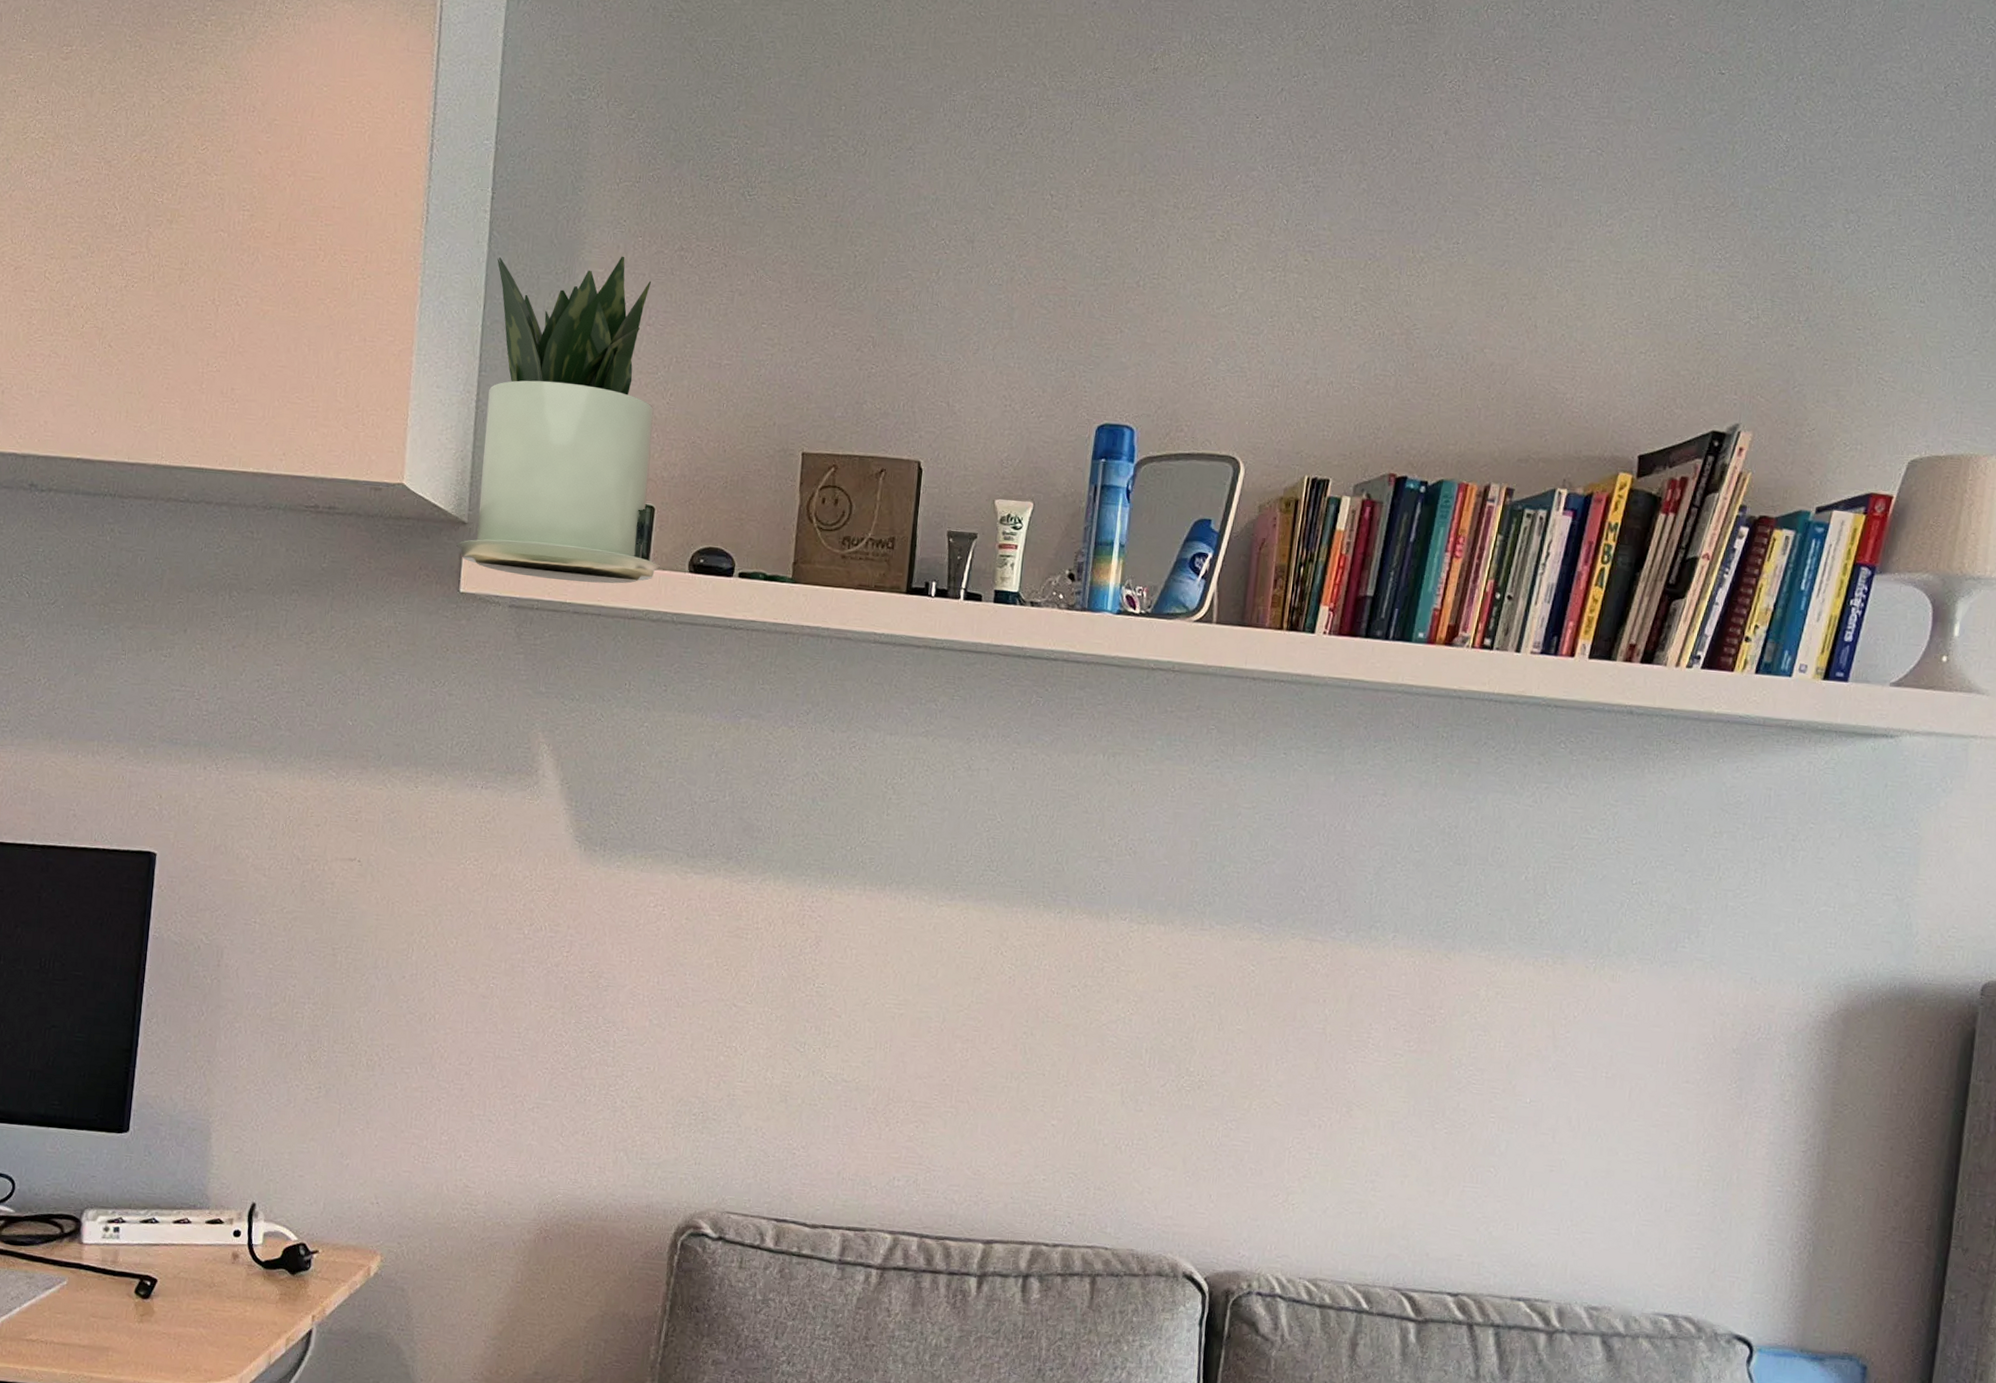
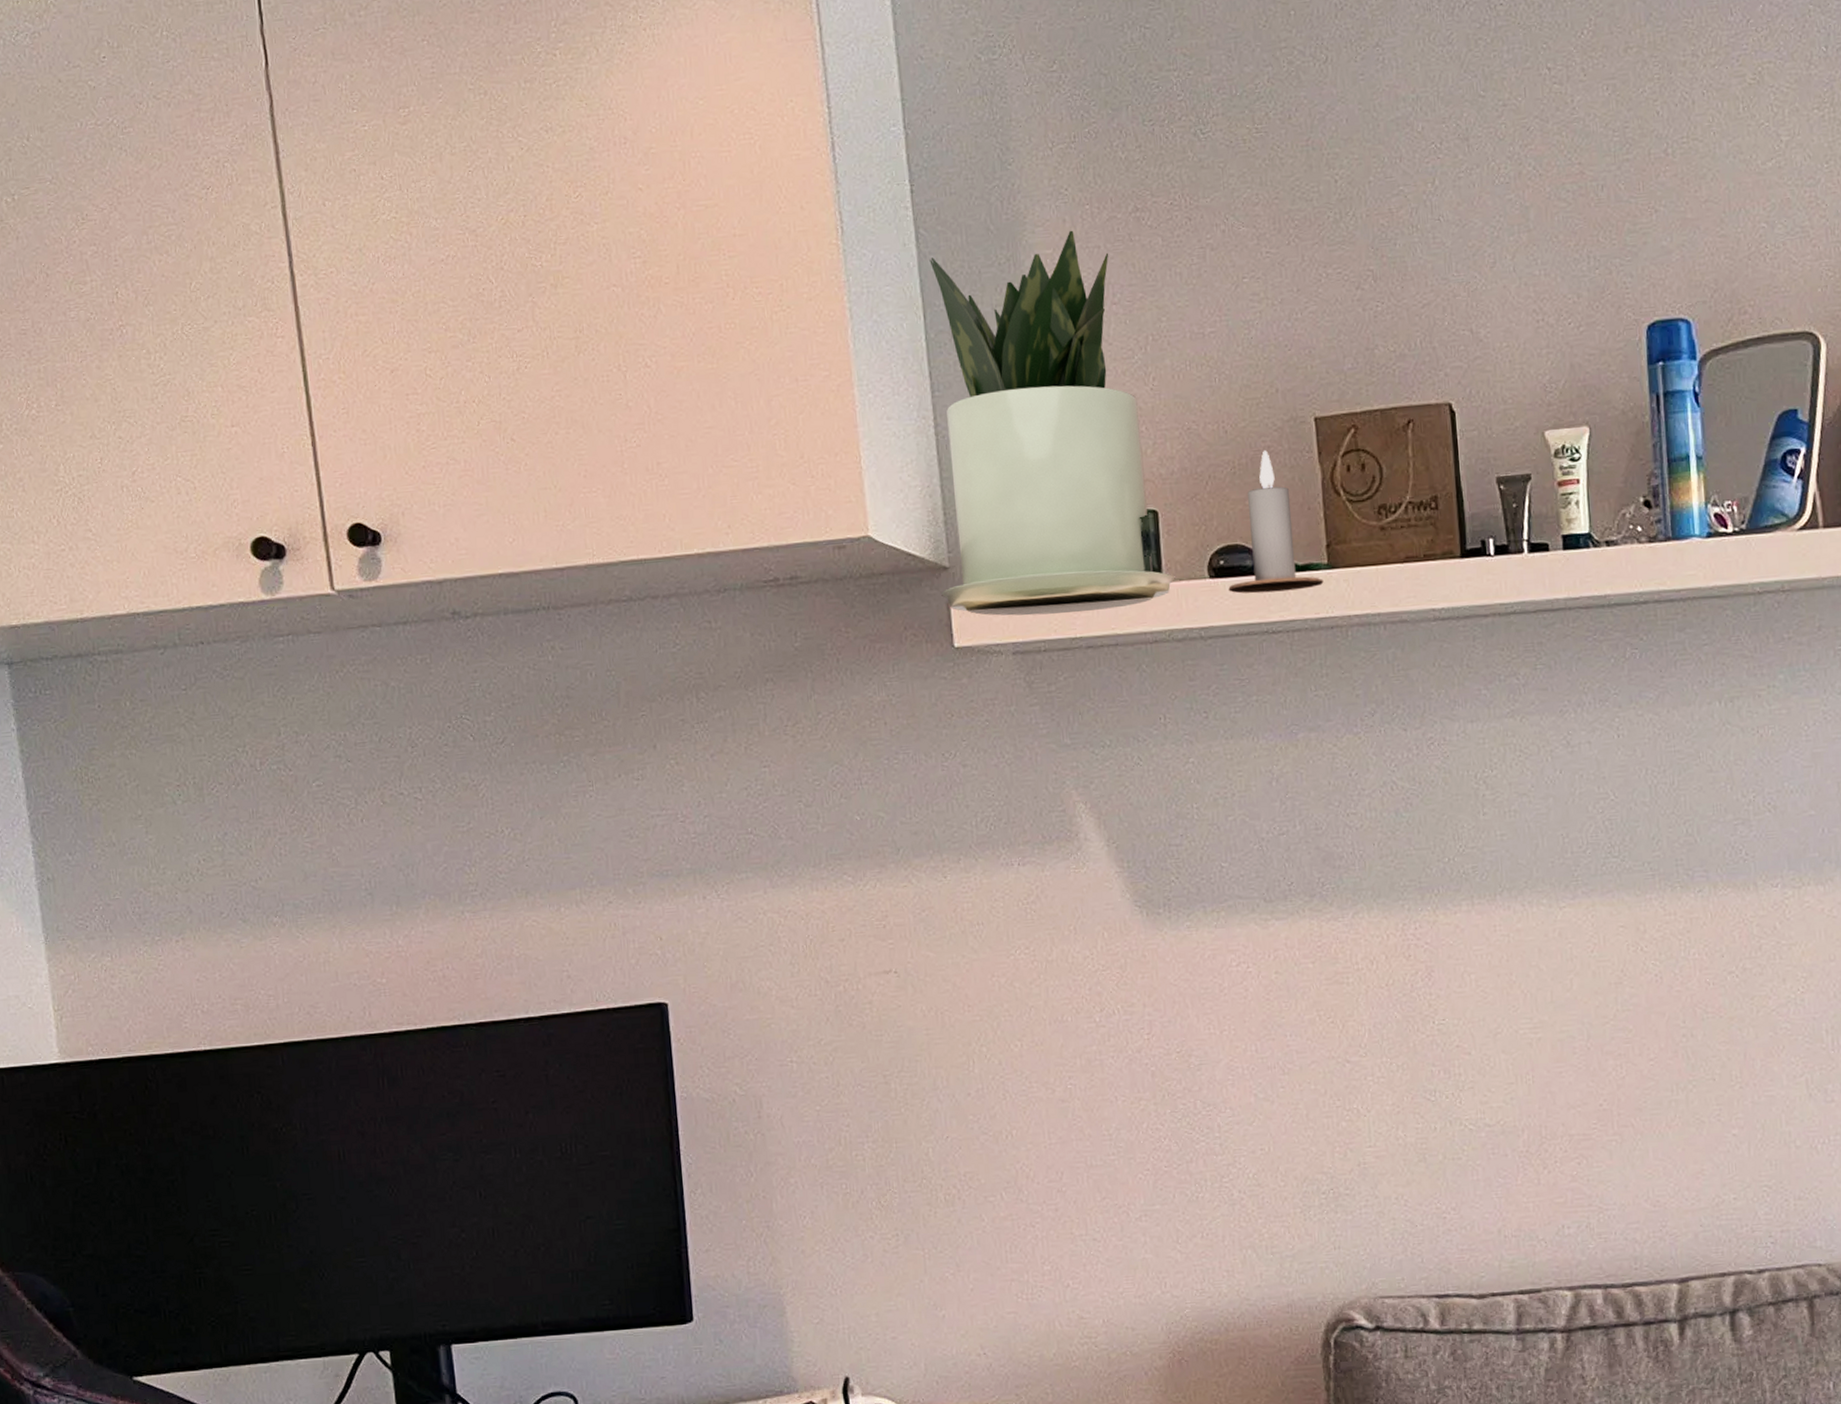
candle: none [703,473,786,596] -> present [1228,450,1324,594]

